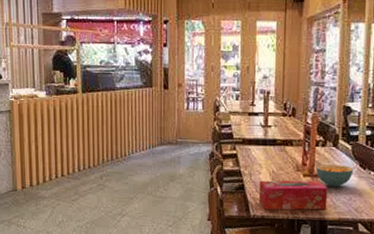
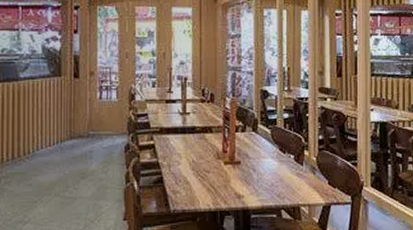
tissue box: present [258,180,328,210] -> none [179,168,250,203]
cereal bowl: present [316,165,354,188] -> none [237,150,274,174]

